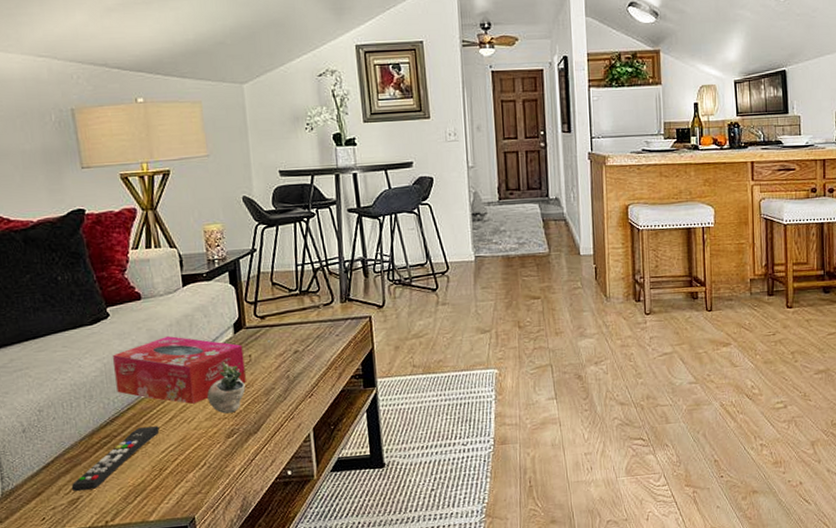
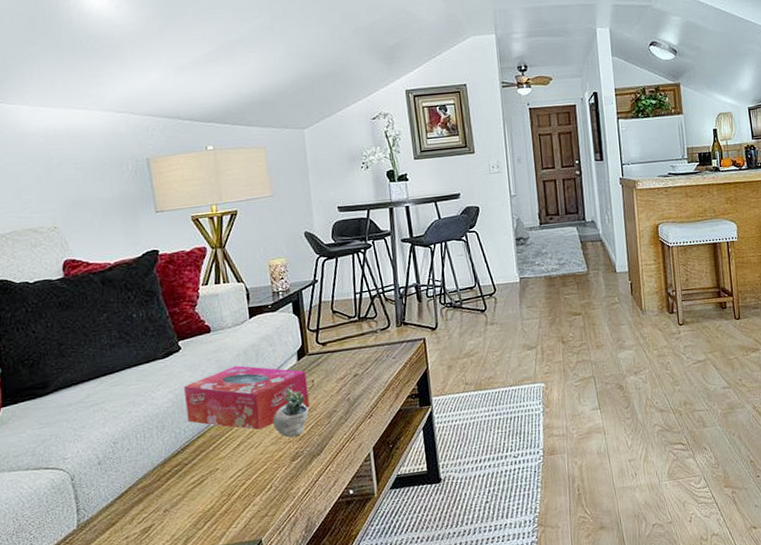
remote control: present [71,426,160,491] -> none [144,452,228,520]

